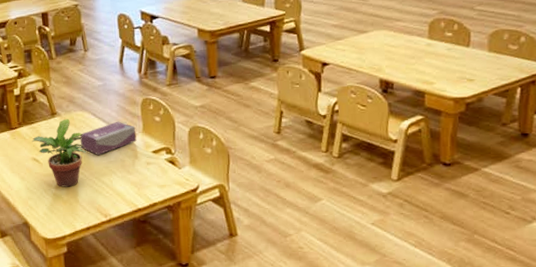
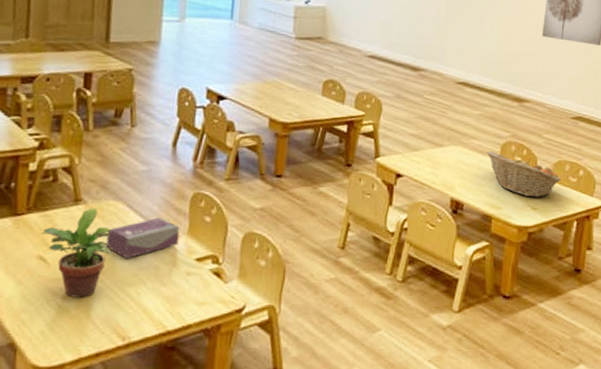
fruit basket: none [413,30,500,69] -> present [487,150,562,197]

